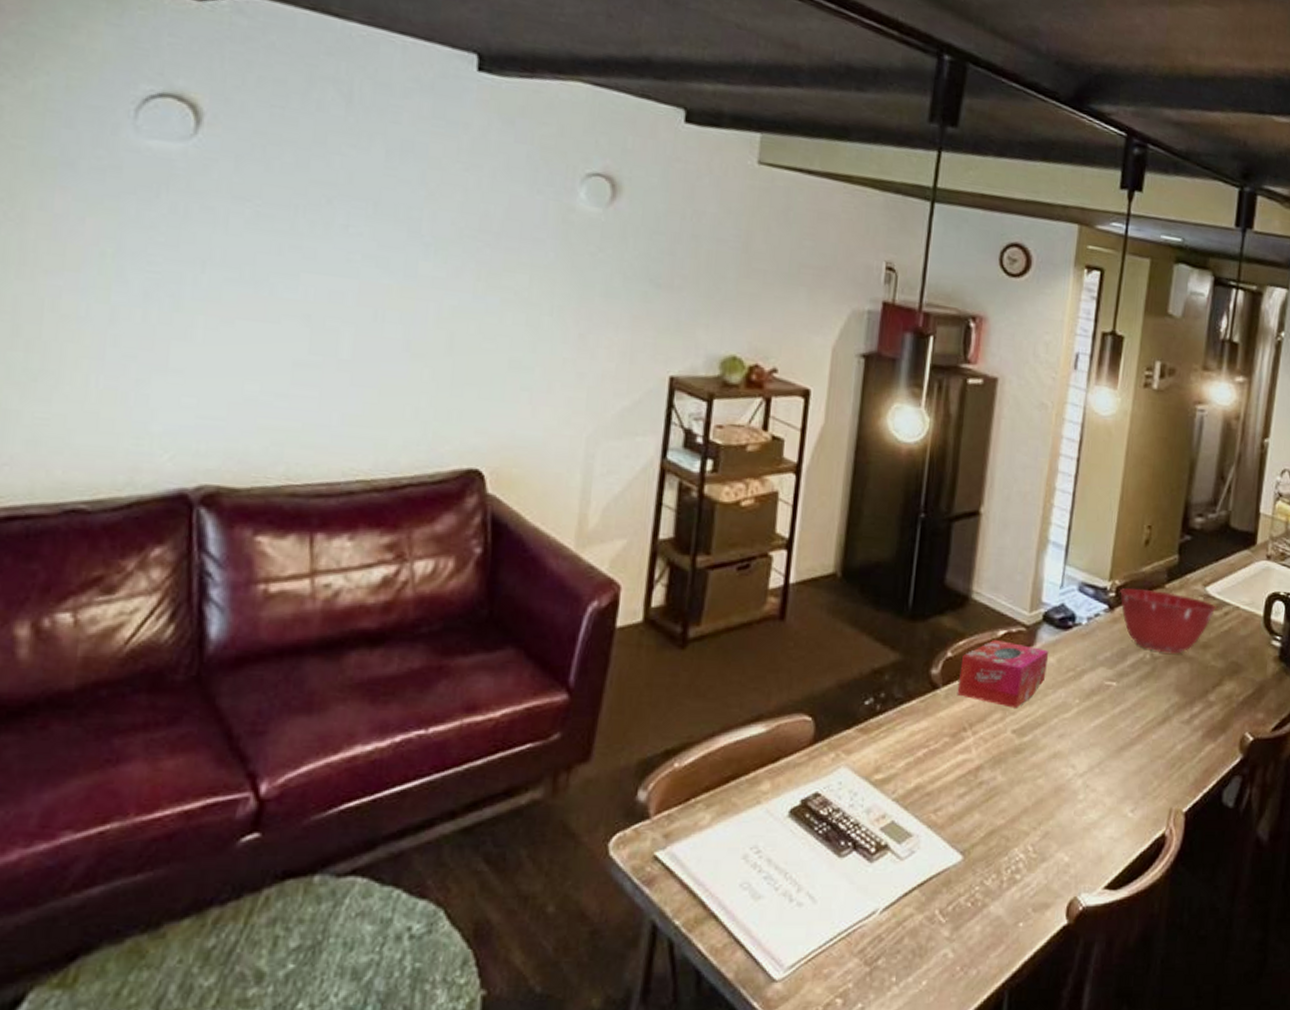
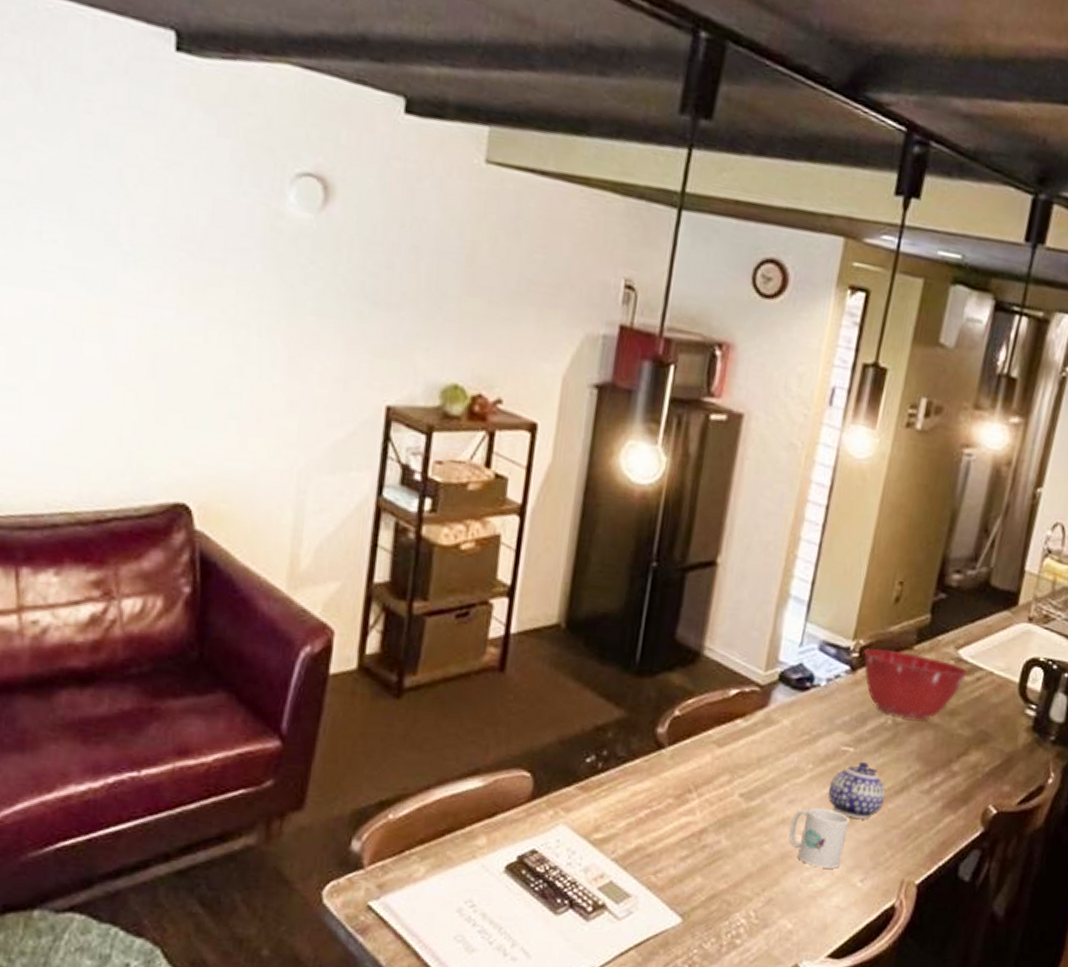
tissue box: present [957,640,1049,708] -> none [683,699,784,771]
mug: none [1060,741,1117,800] -> present [789,807,849,869]
teapot: none [1095,695,1149,750] -> present [828,761,886,819]

